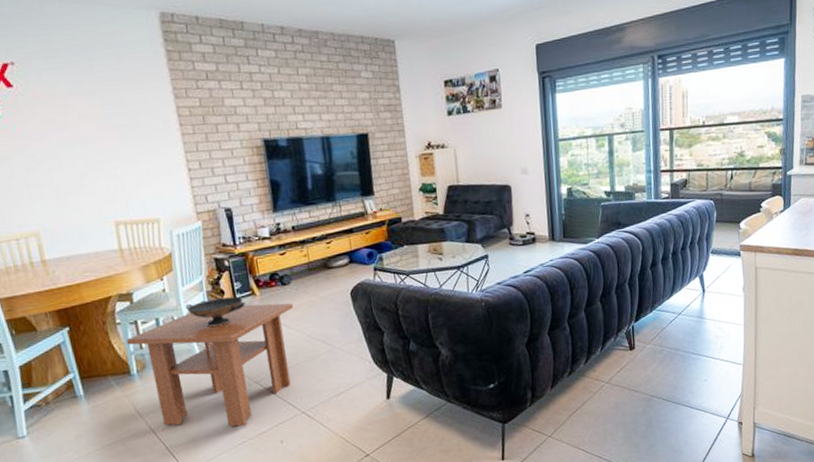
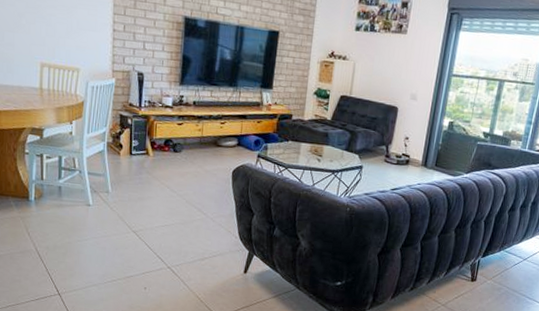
coffee table: present [126,303,293,427] -> none [30,158,179,267]
decorative bowl: present [185,296,246,327] -> none [86,149,139,175]

